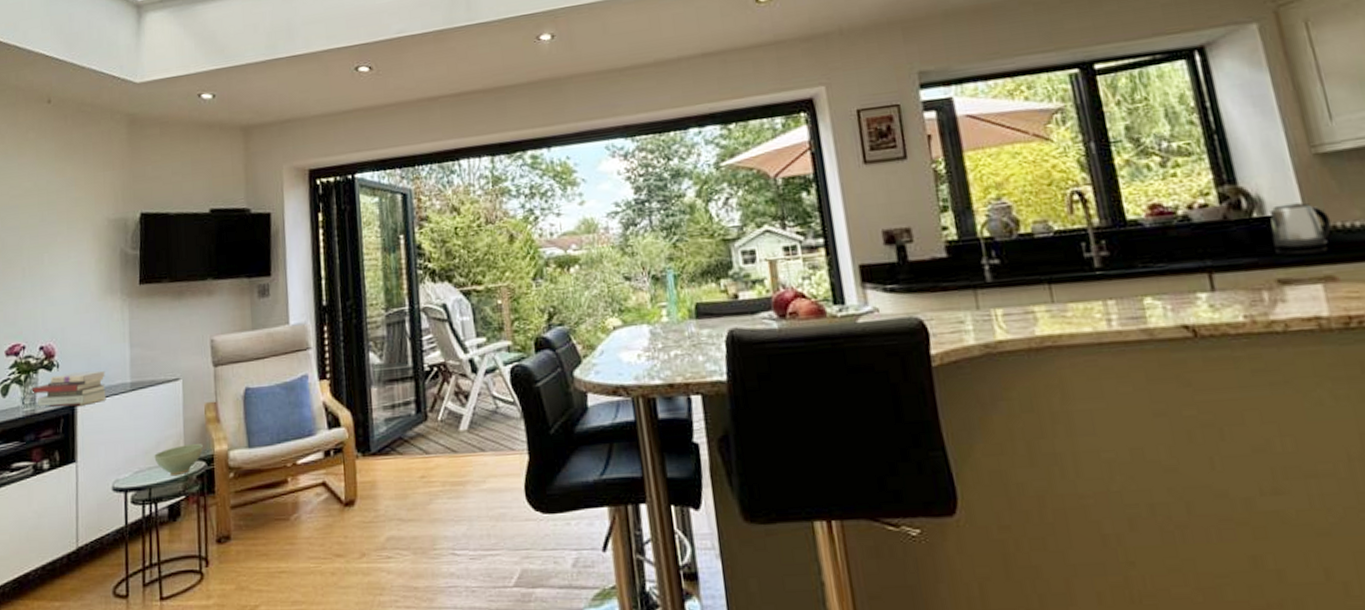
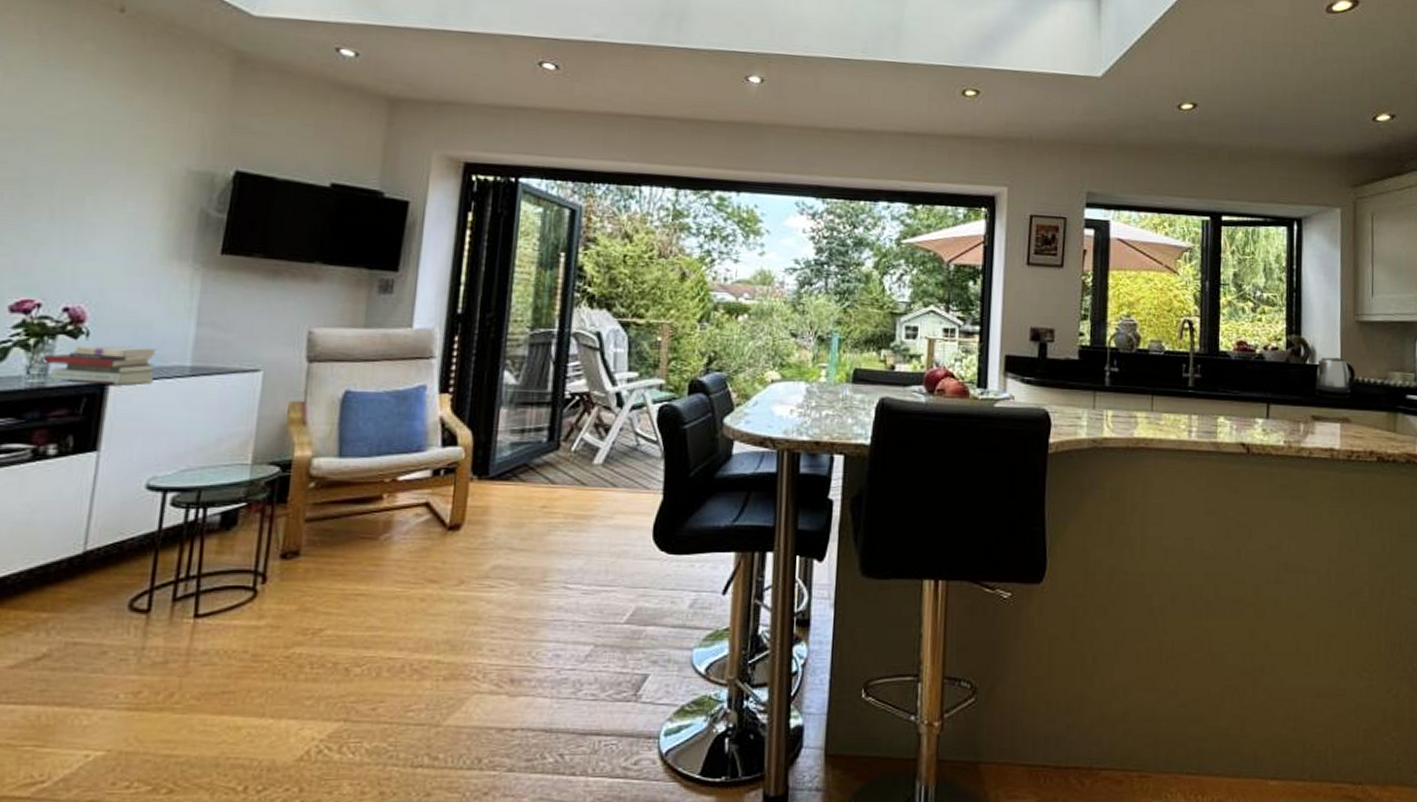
bowl: present [154,444,204,476] -> none [211,446,281,480]

